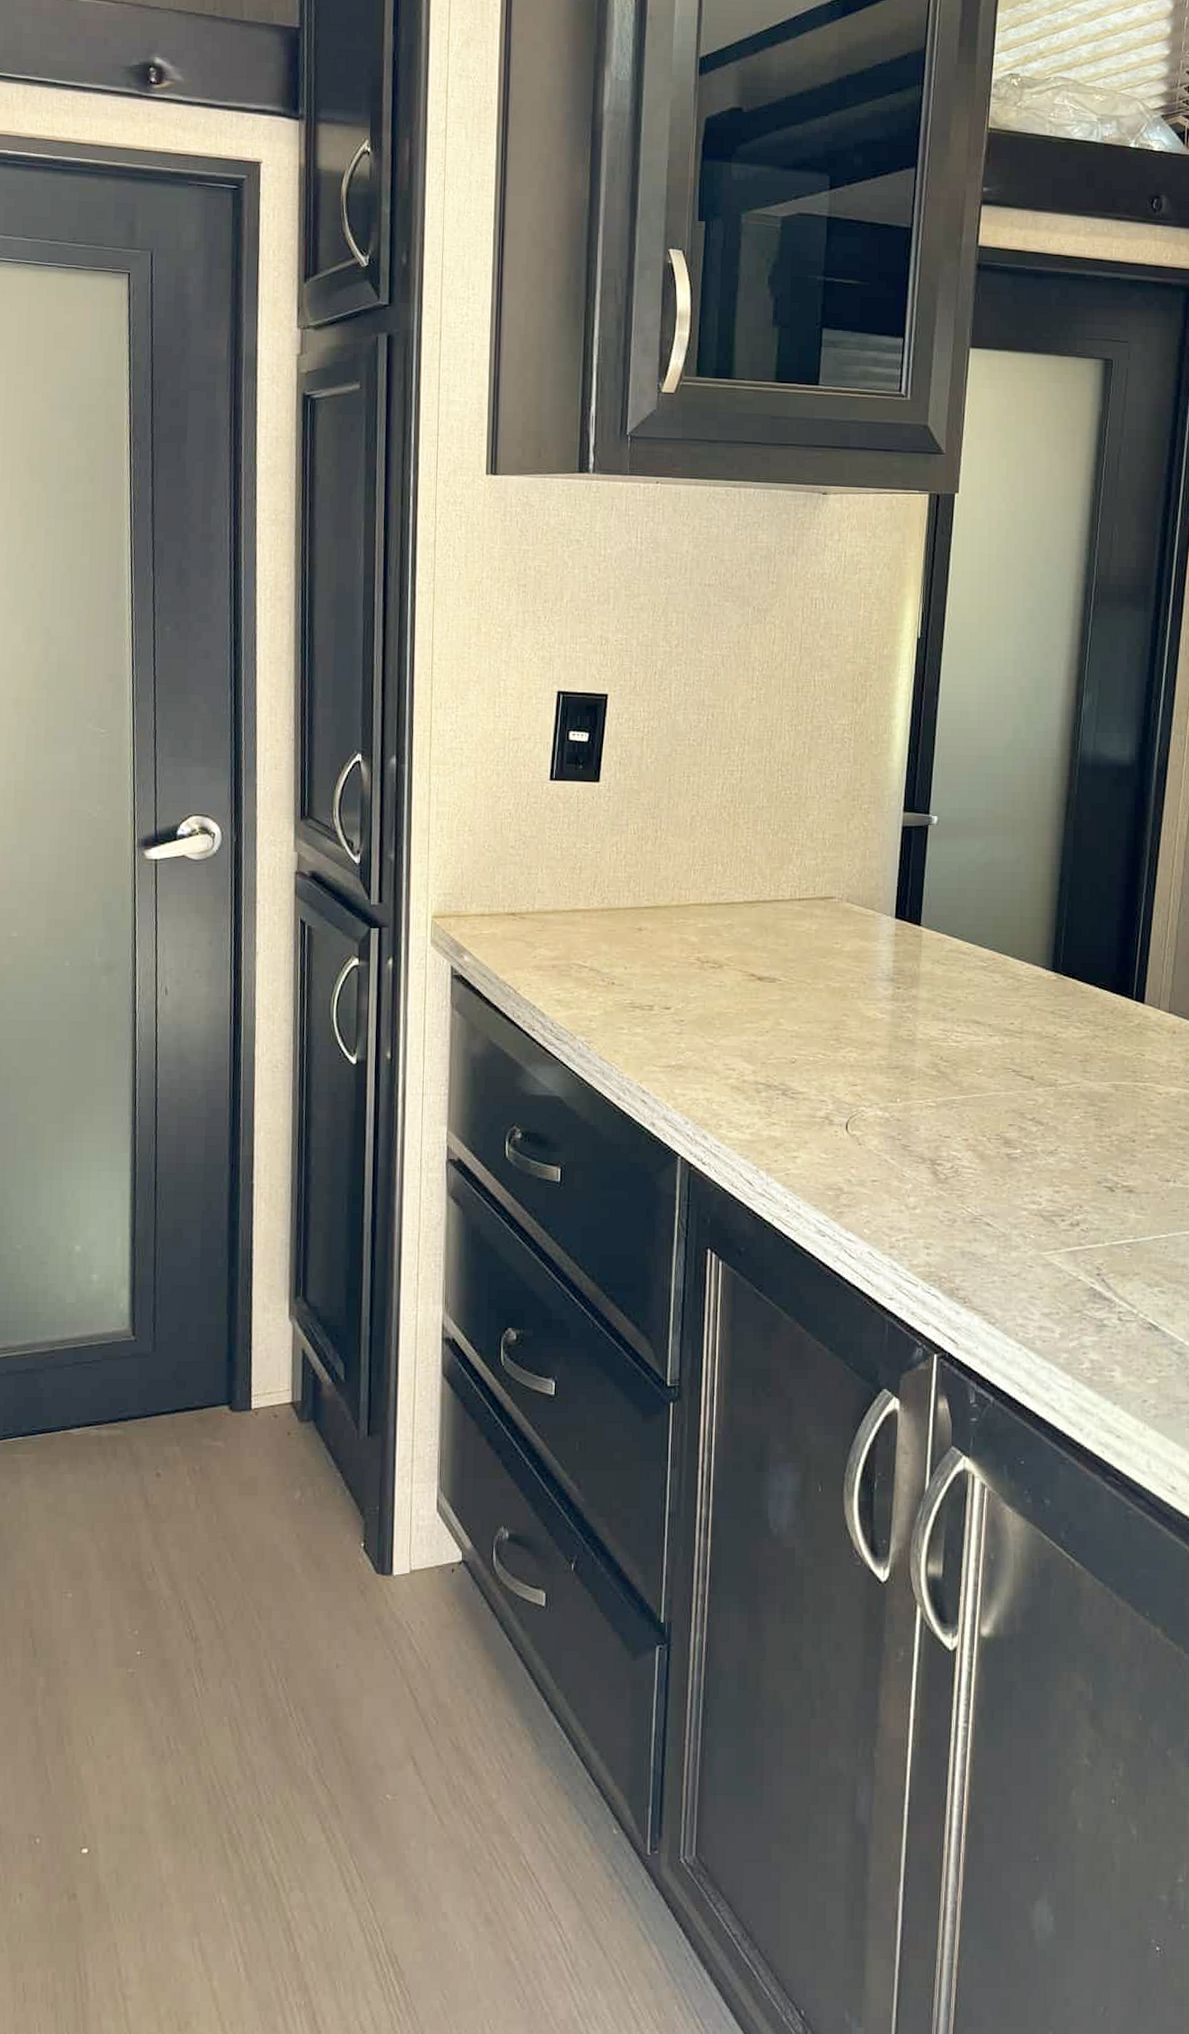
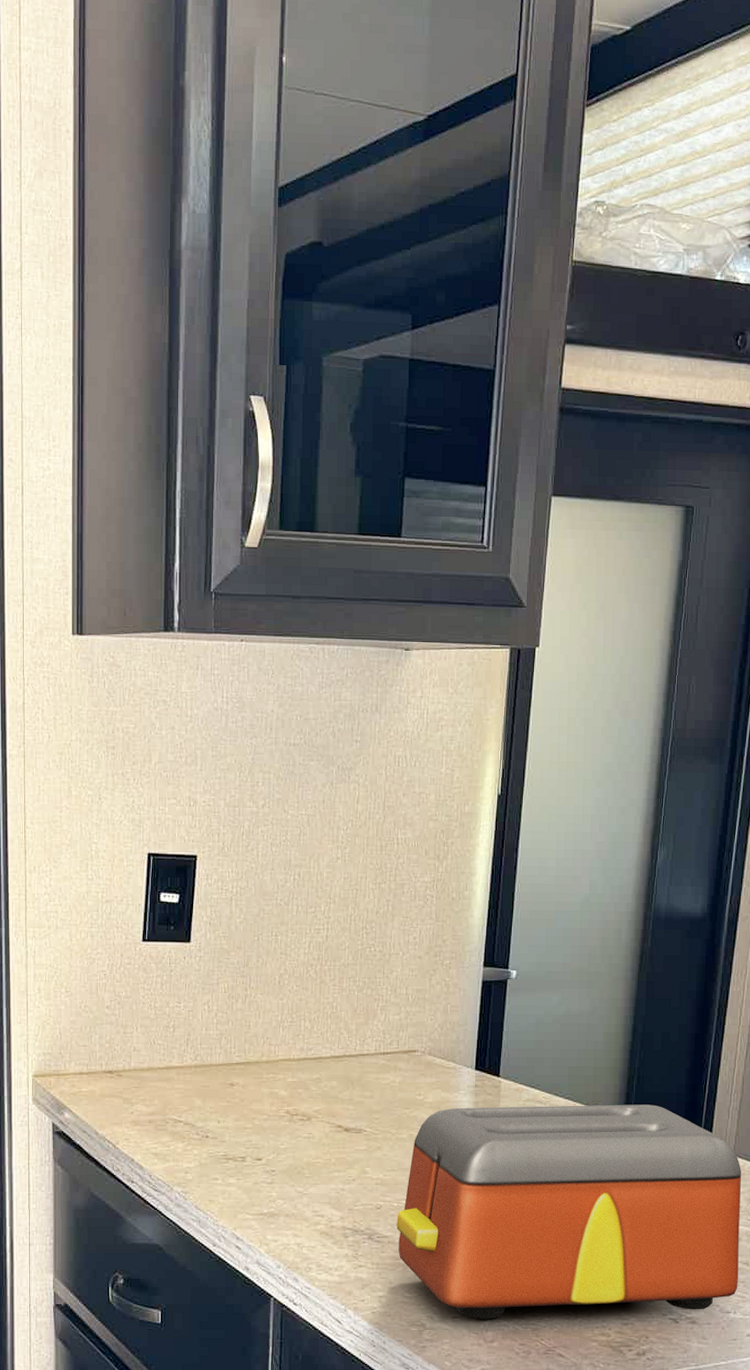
toaster: none [812,957,1178,1184] -> present [396,1104,741,1319]

